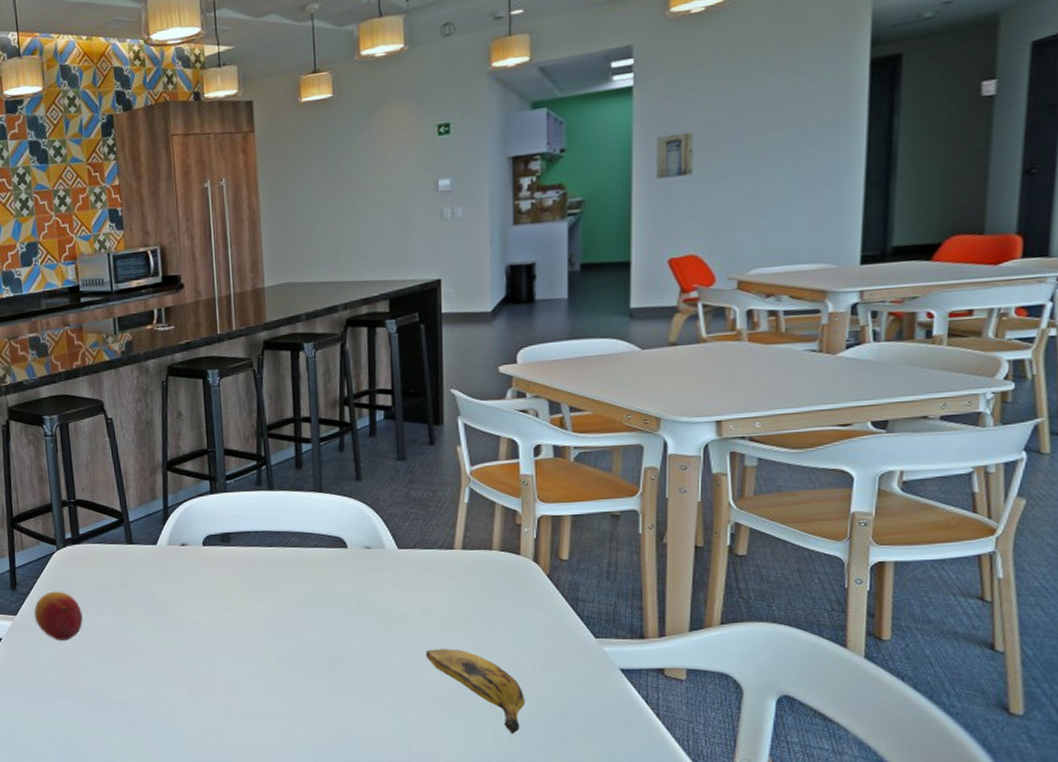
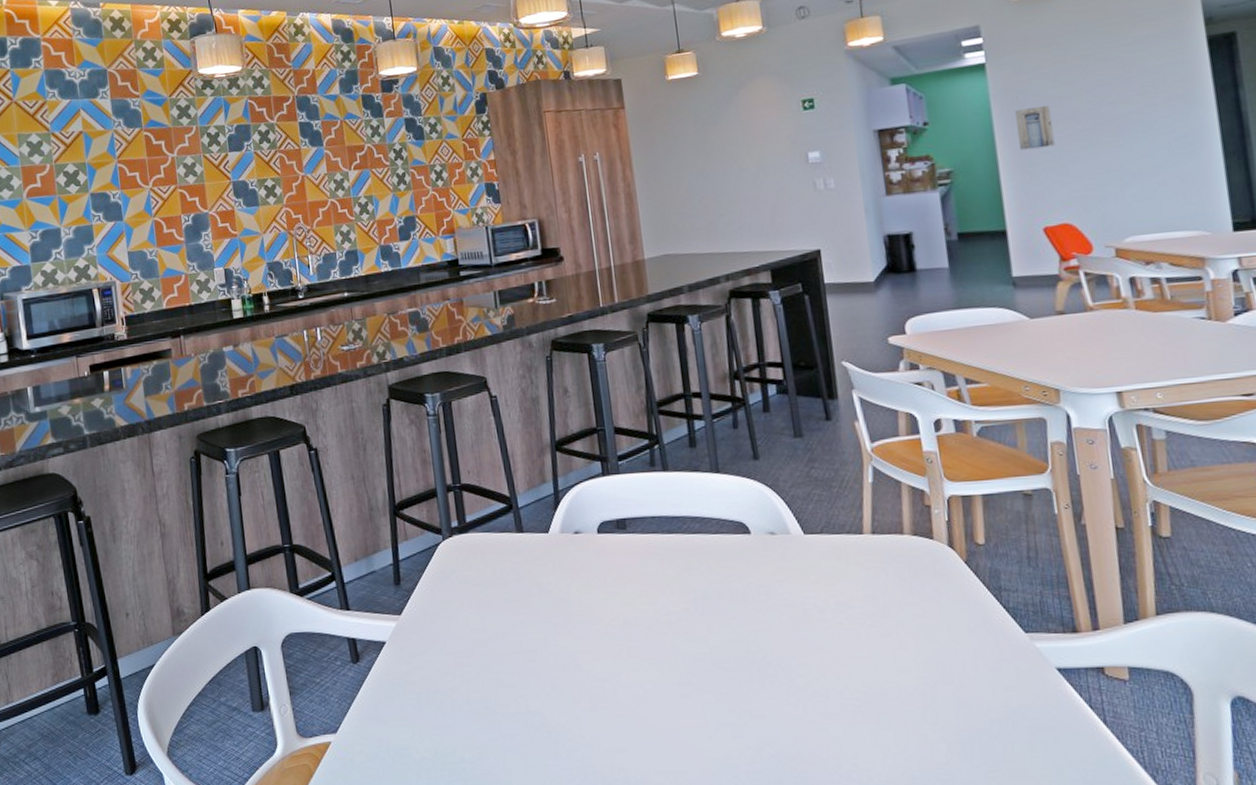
fruit: present [34,591,83,640] -> none [419,586,473,644]
banana: present [425,649,525,734] -> none [845,647,960,747]

